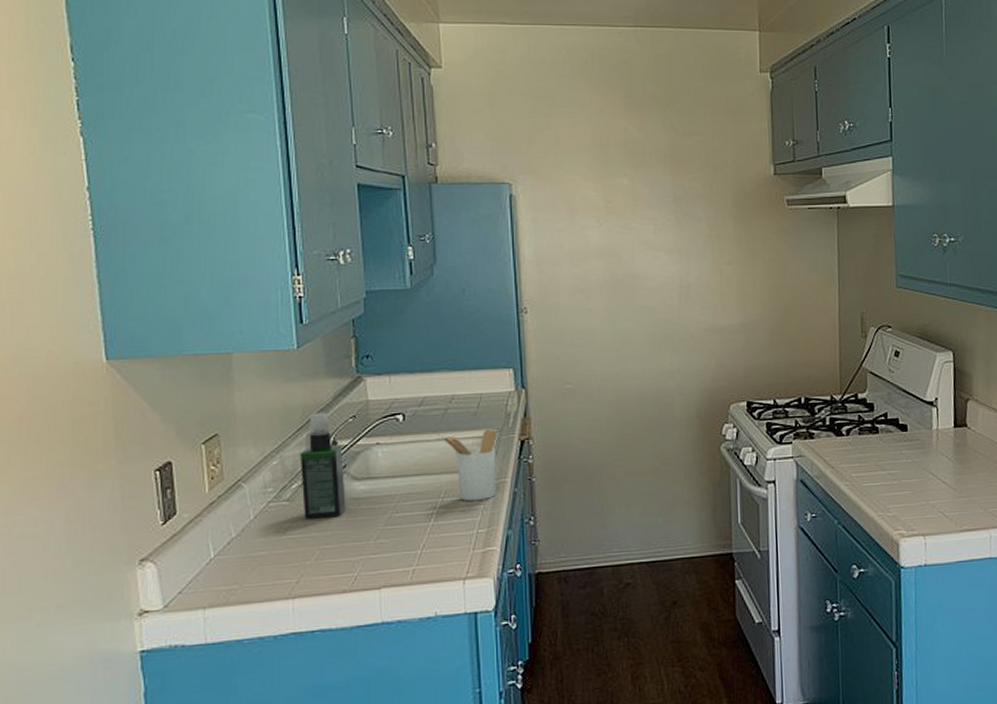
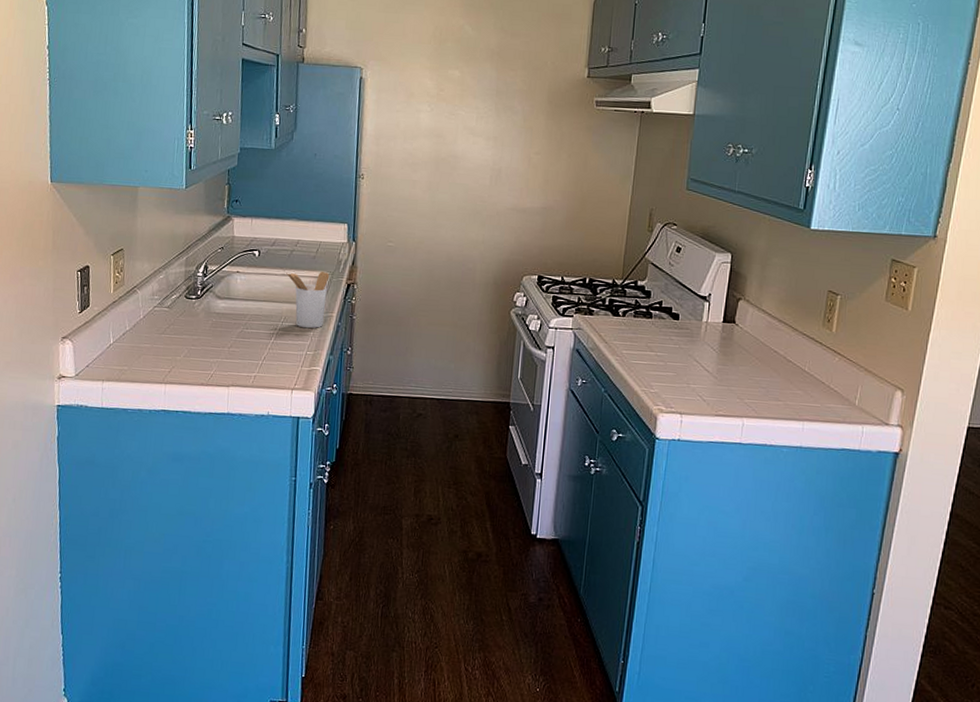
spray bottle: present [299,412,346,519] -> none [178,241,212,326]

